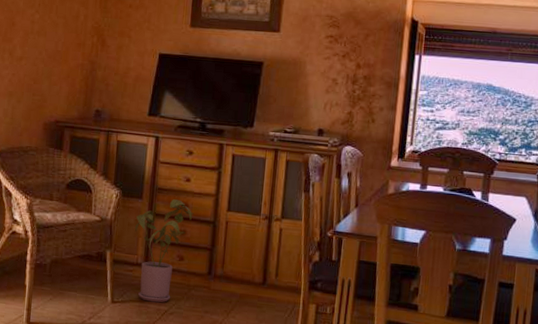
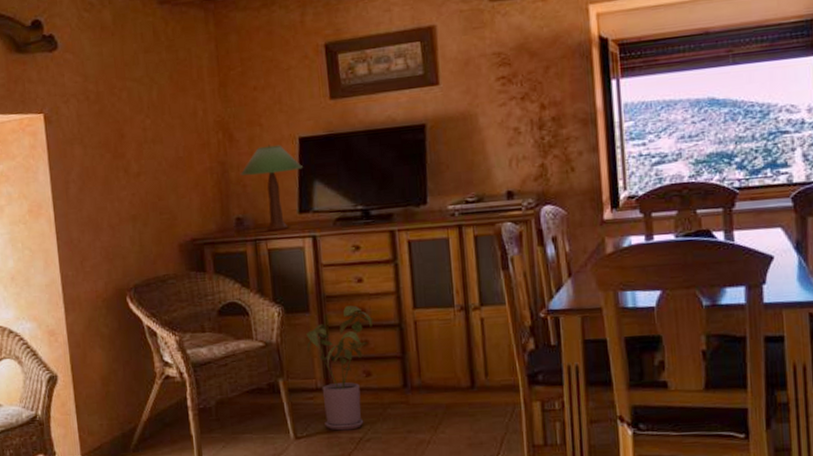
table lamp: none [105,54,159,127] -> present [240,144,304,231]

